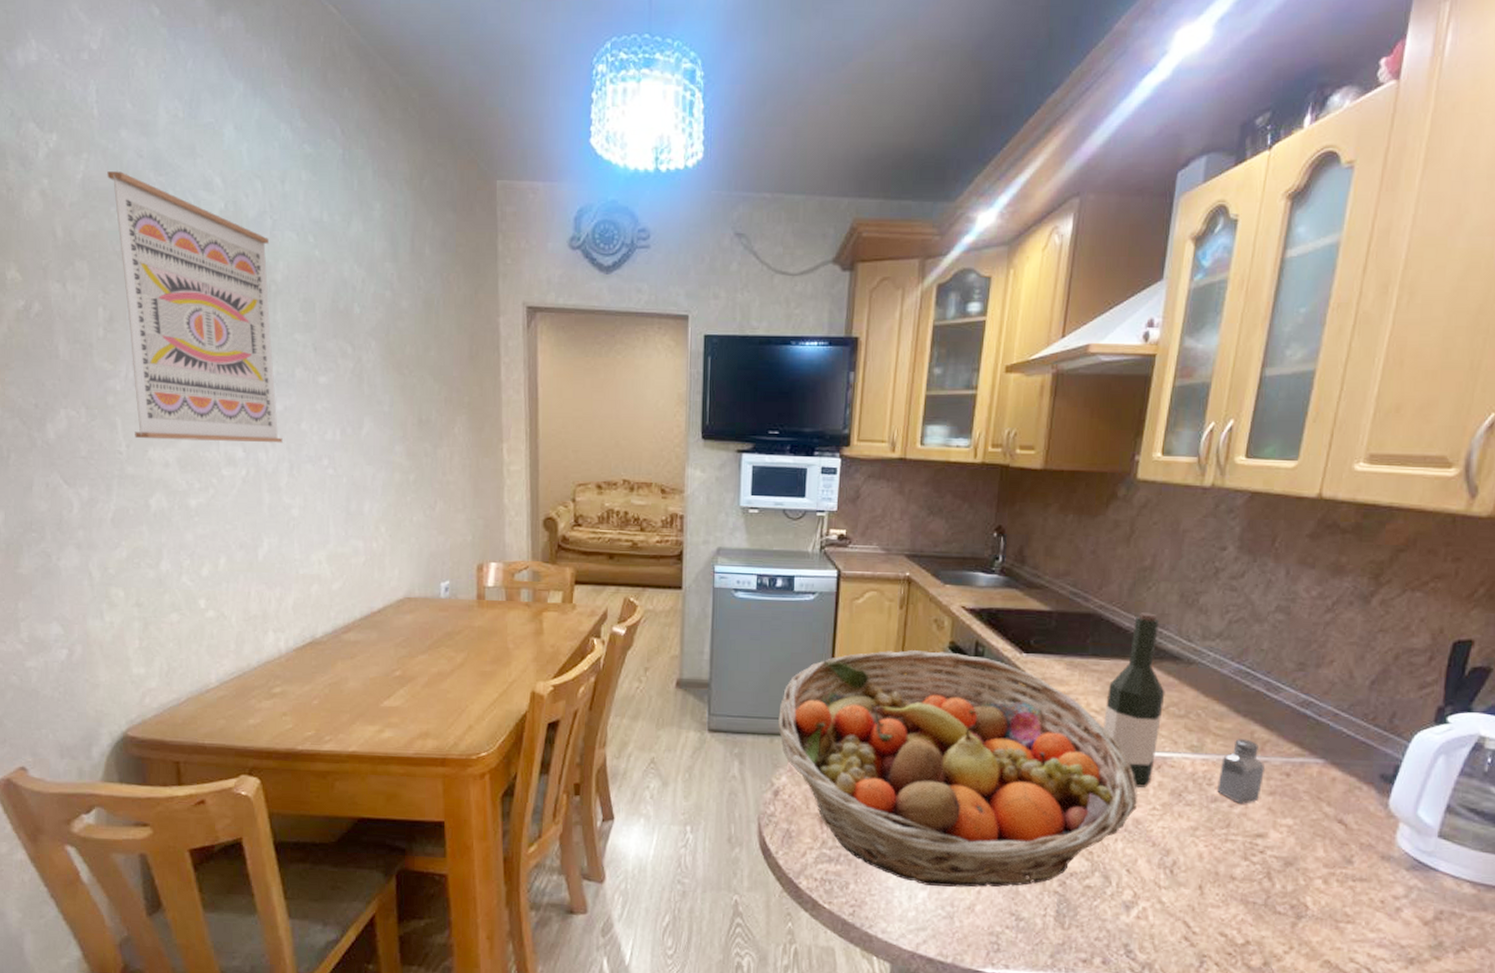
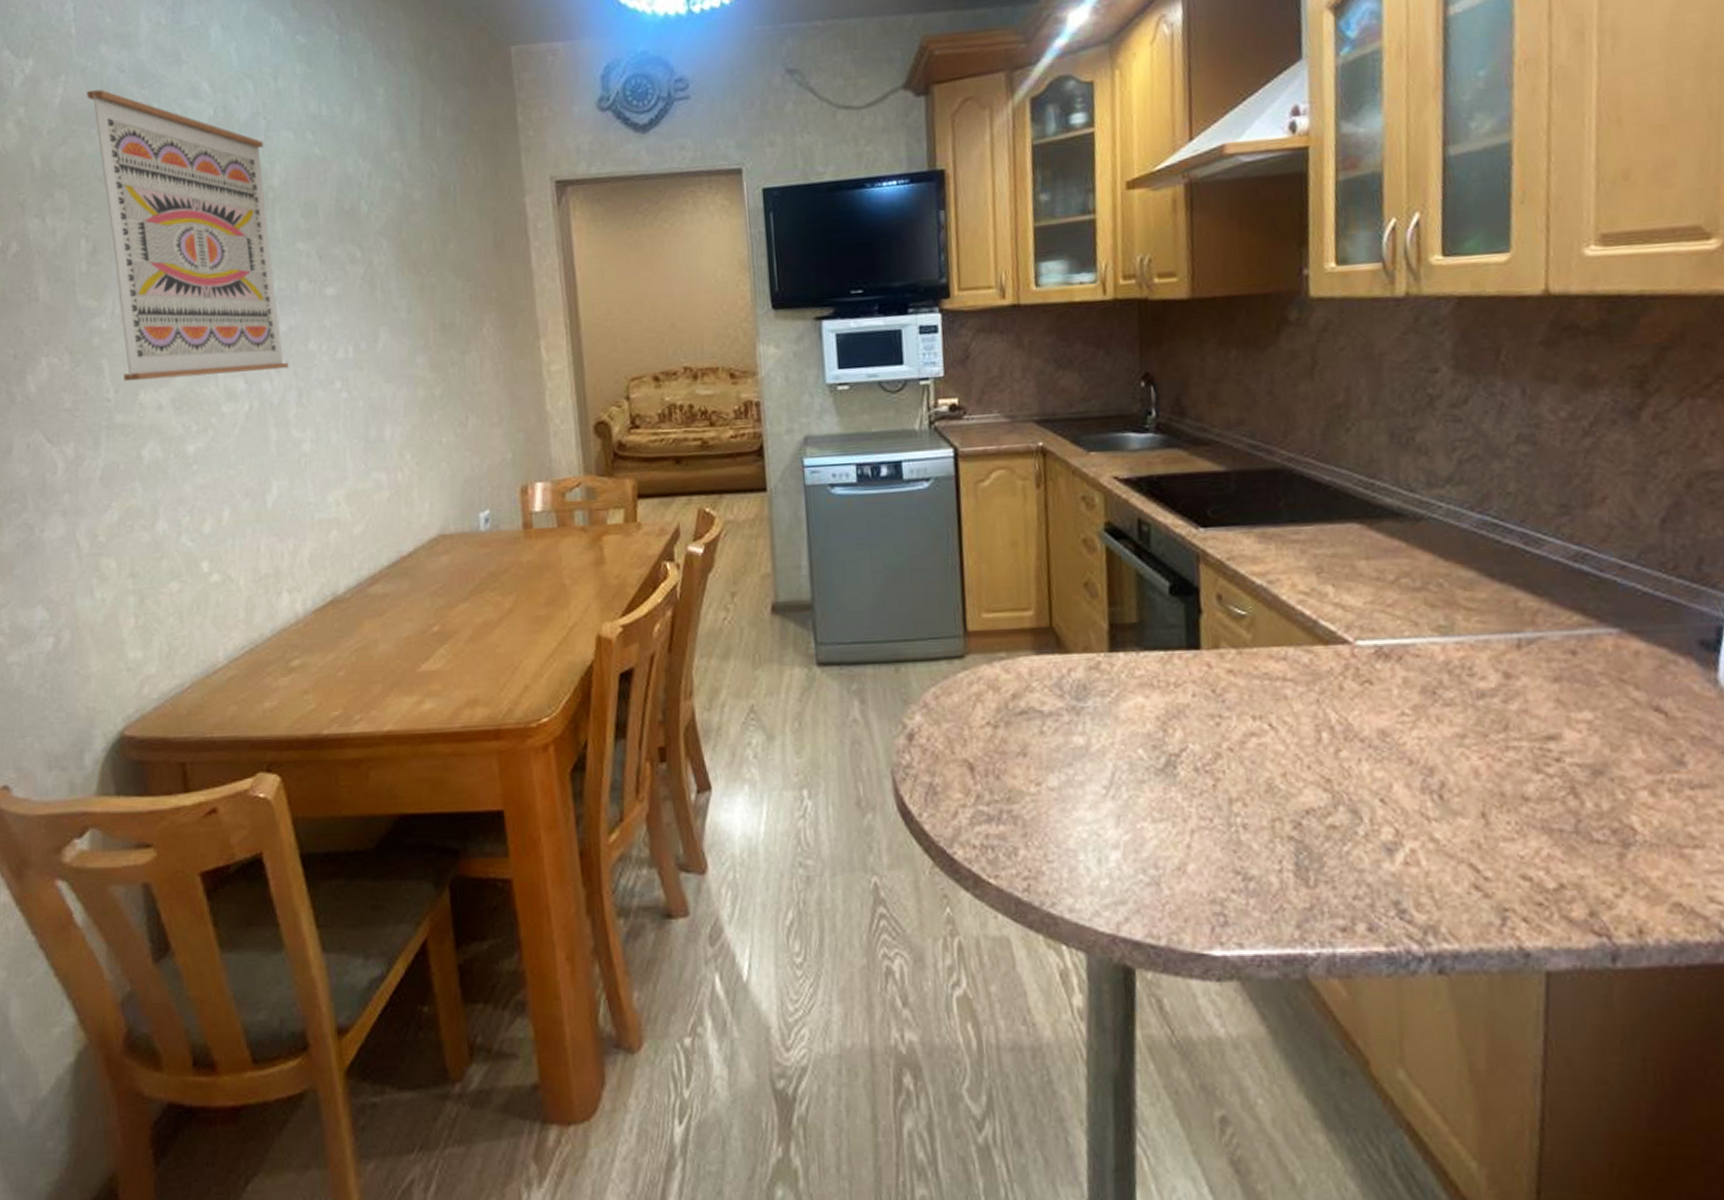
fruit basket: present [778,649,1138,888] -> none [901,536,1381,843]
wine bottle: present [1097,612,1165,788] -> none [1316,460,1393,689]
saltshaker: present [1216,739,1264,804] -> none [1480,611,1542,698]

